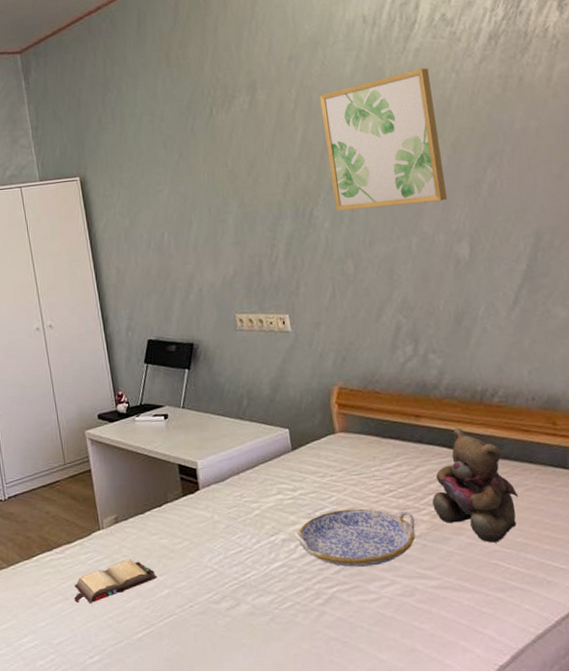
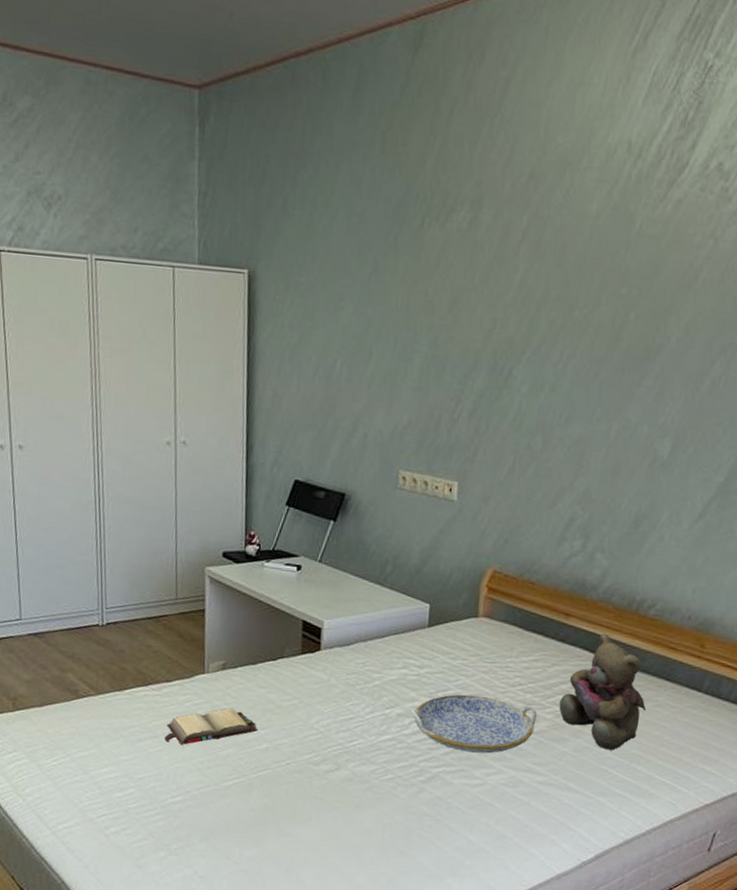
wall art: present [319,68,447,211] -> none [539,225,685,389]

